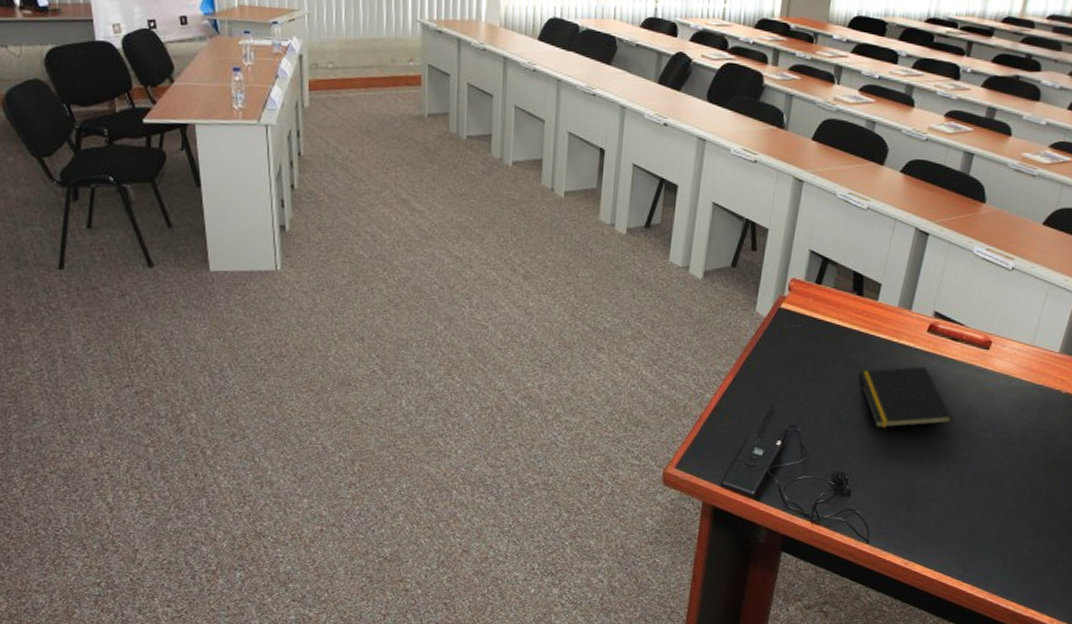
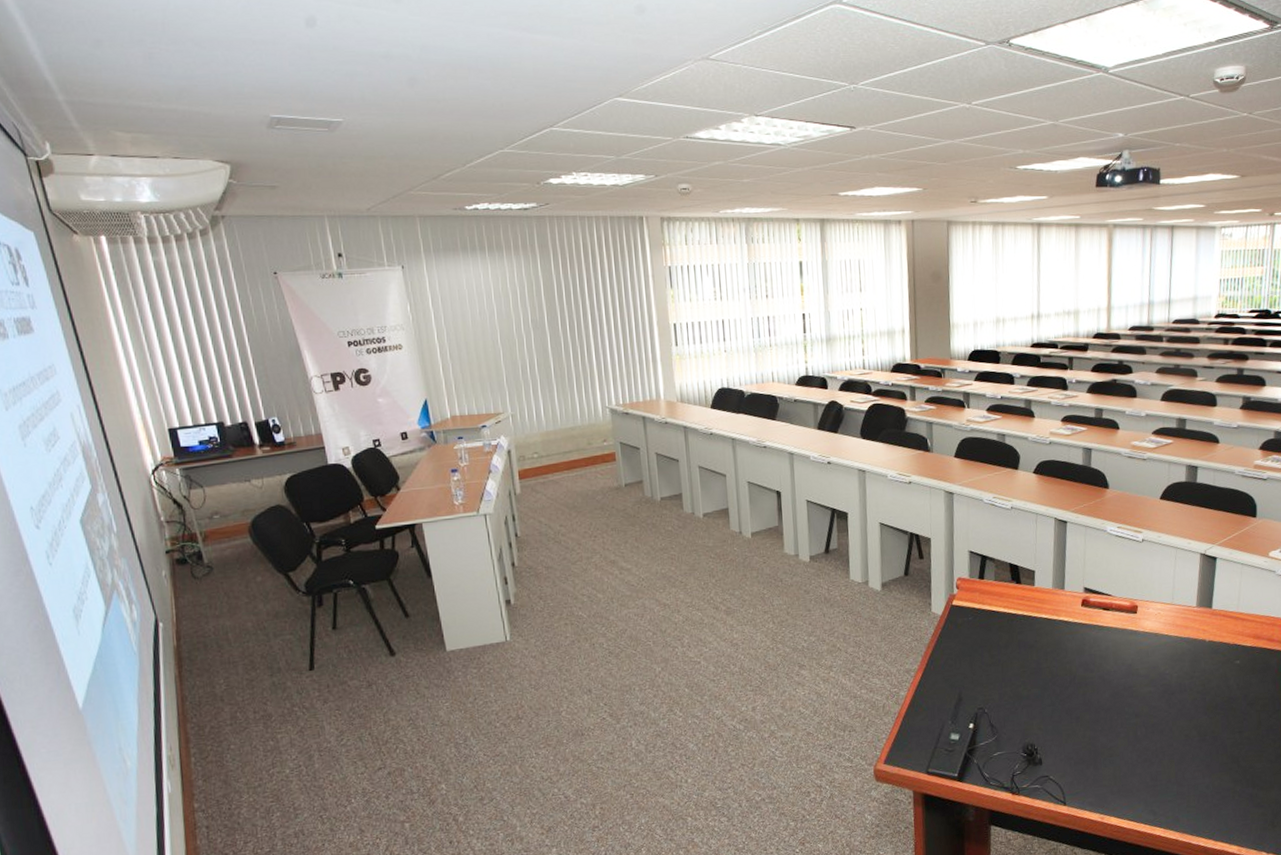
notepad: present [858,366,953,429] -> none [1029,637,1118,698]

